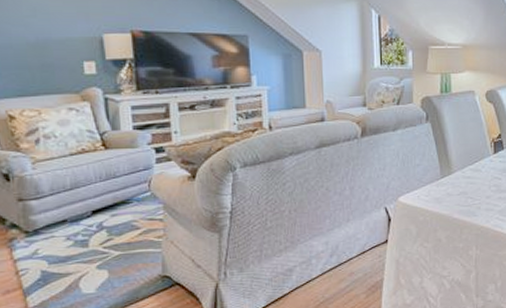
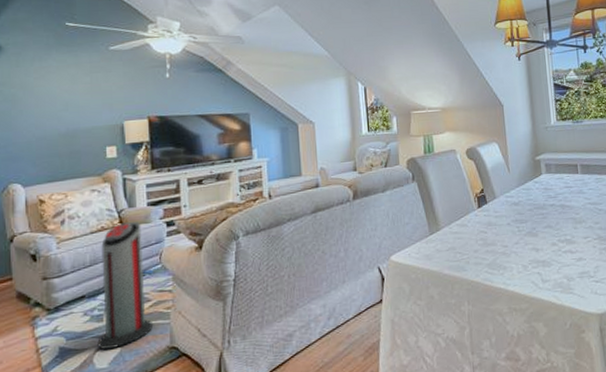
air purifier: none [82,146,144,275] -> present [97,222,154,350]

